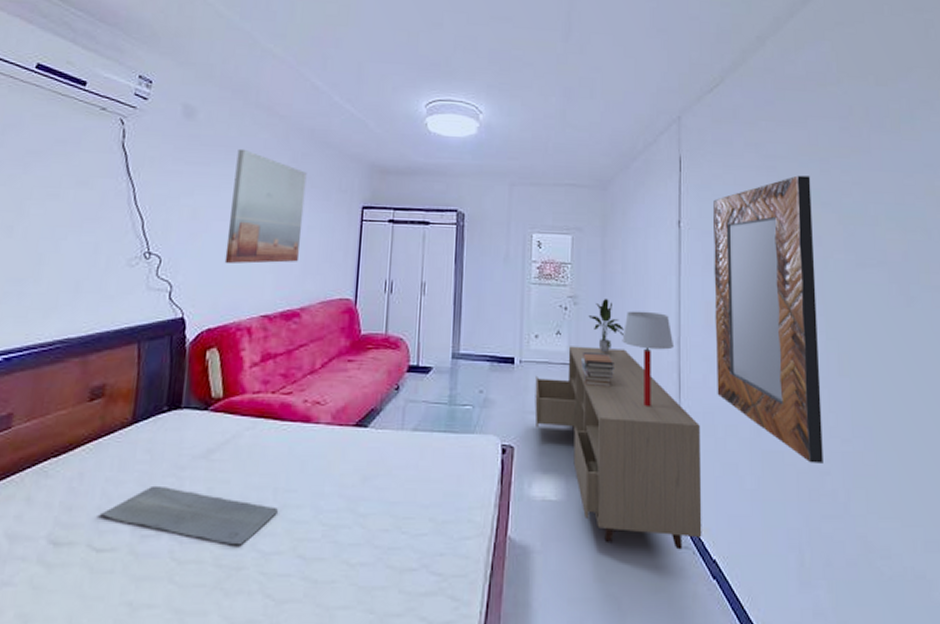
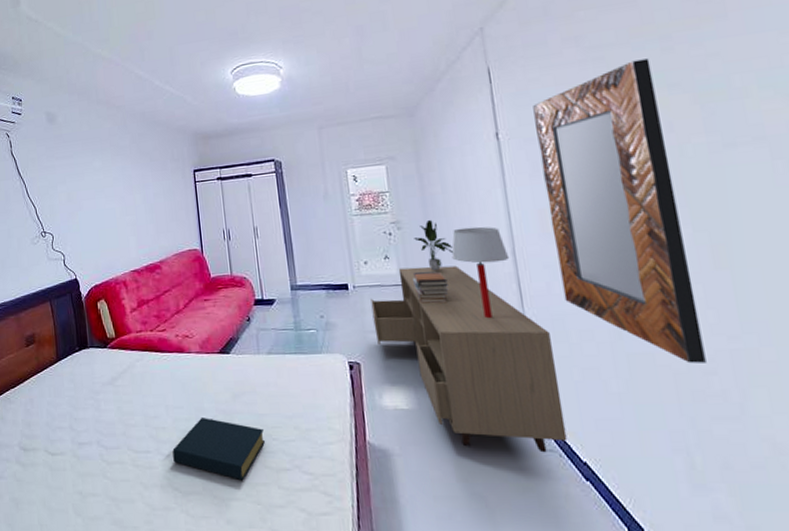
bath mat: present [100,485,278,544] -> none [49,406,171,449]
wall art: present [224,148,307,264] -> none [91,139,151,232]
hardback book: none [271,505,394,584] -> present [172,418,266,481]

